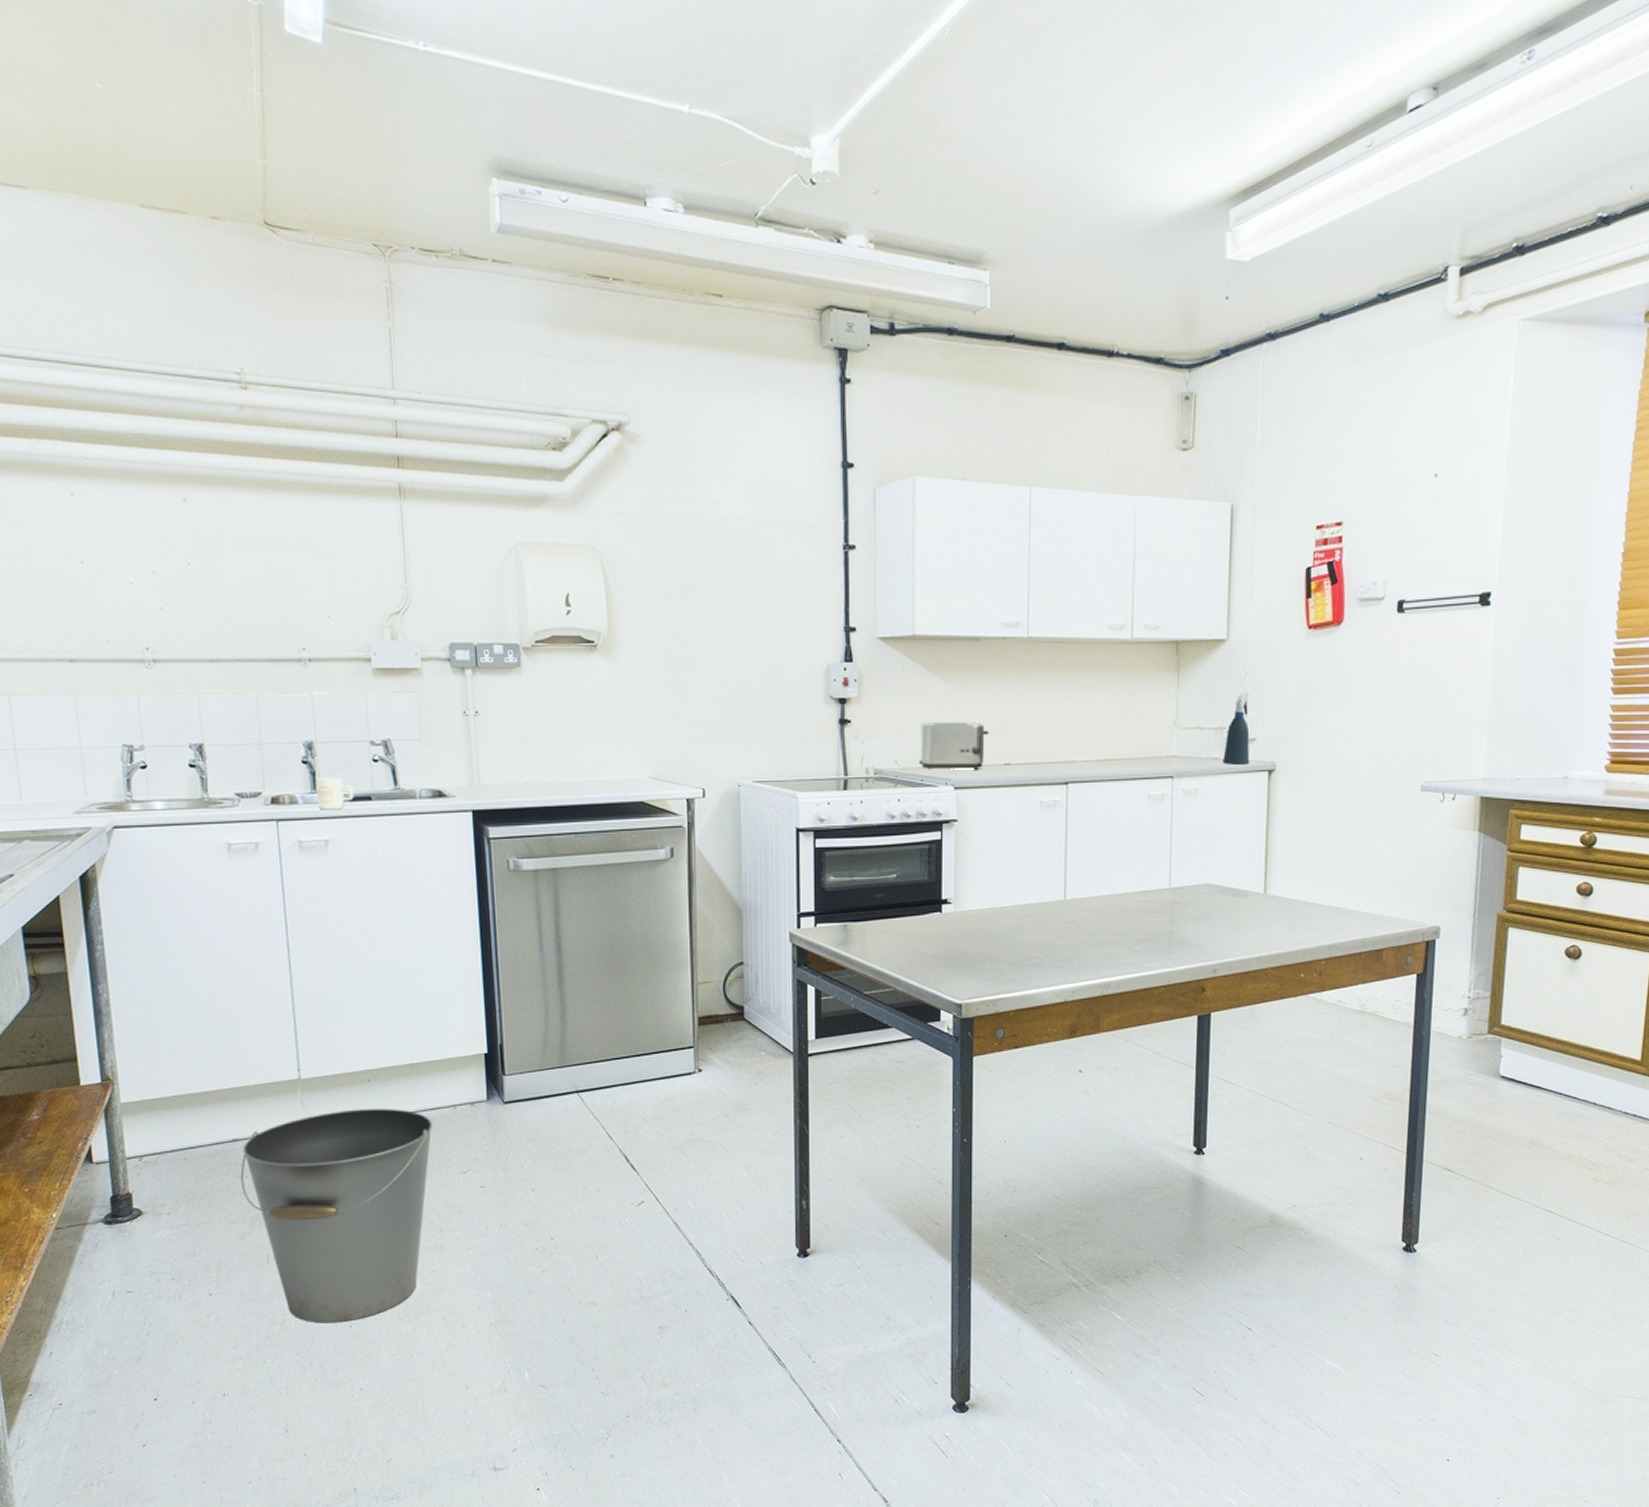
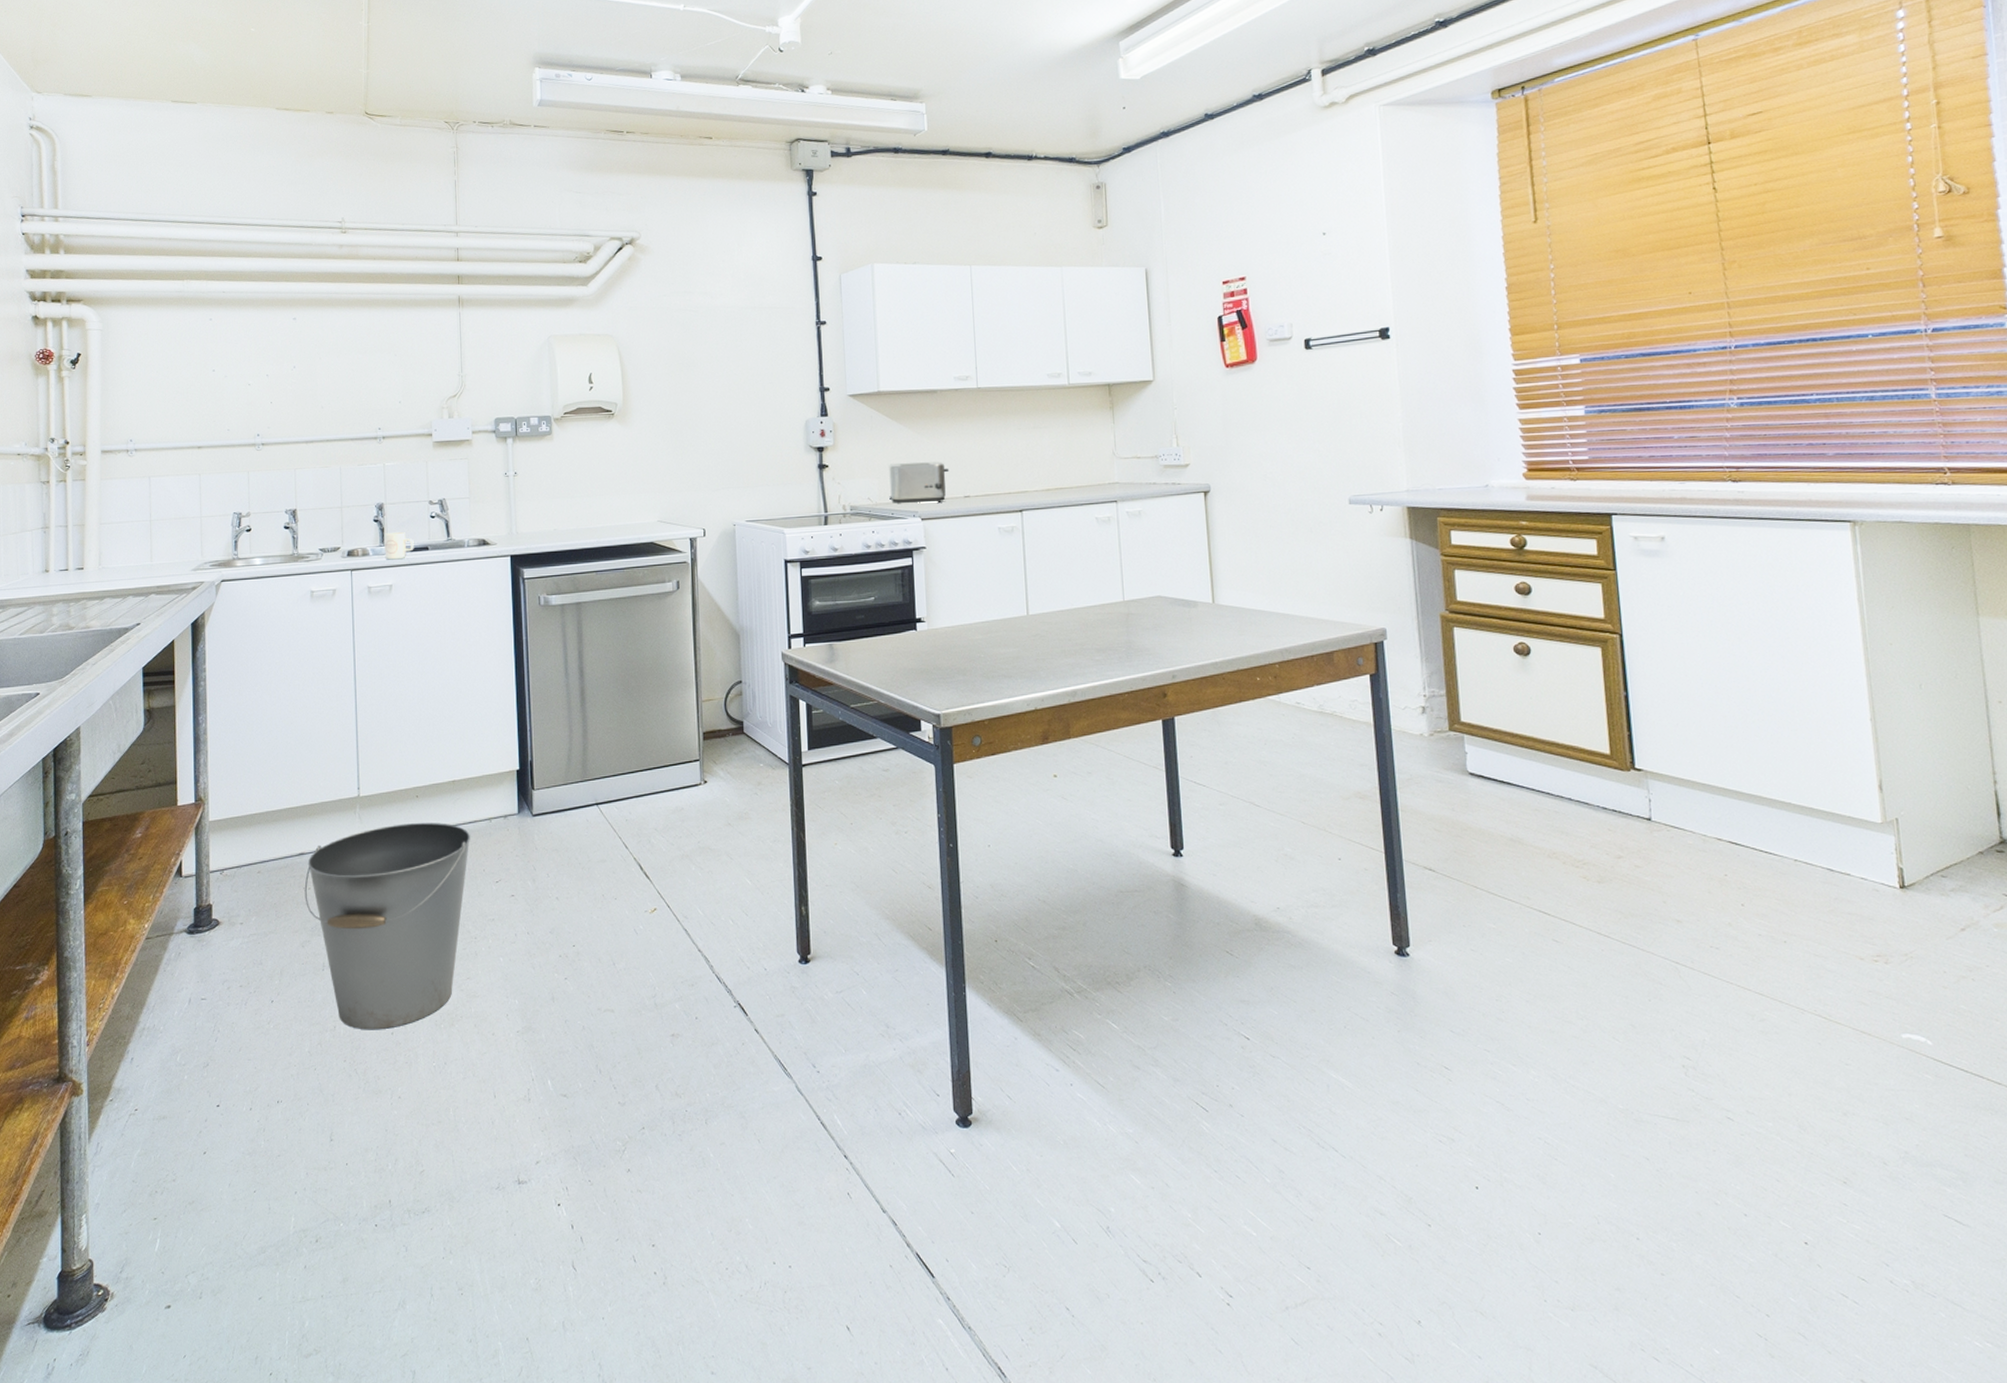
spray bottle: present [1223,693,1250,766] -> none [1161,425,1186,489]

